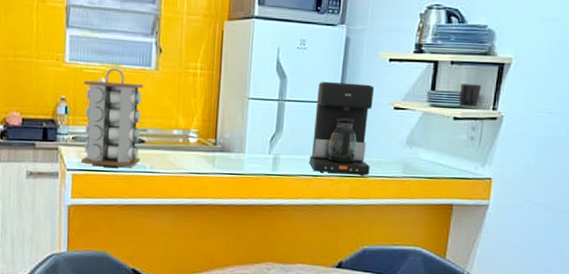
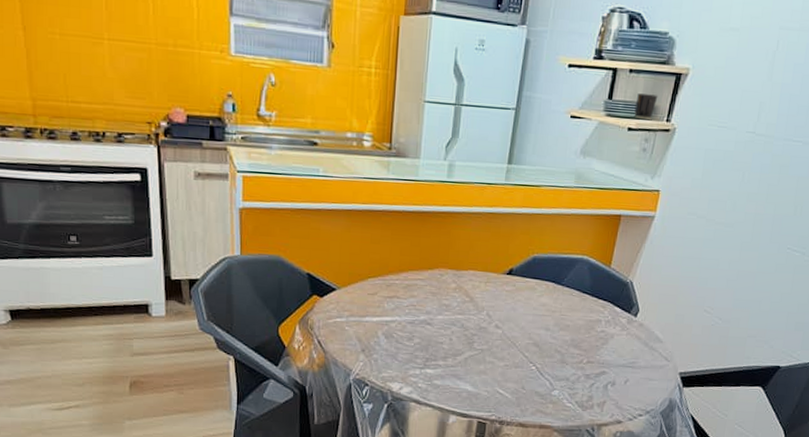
spice rack: present [81,67,143,168] -> none [251,62,315,171]
coffee maker: present [309,81,375,176] -> none [484,85,552,185]

